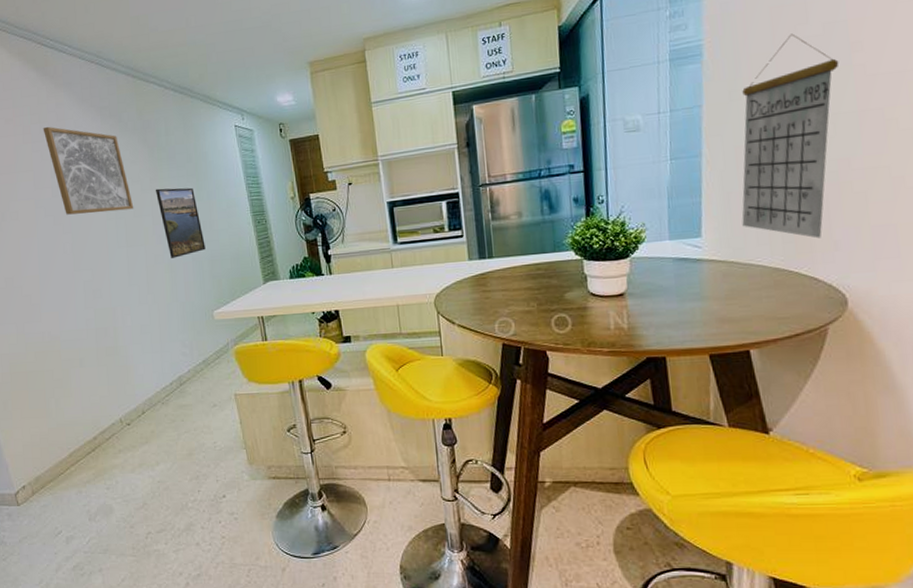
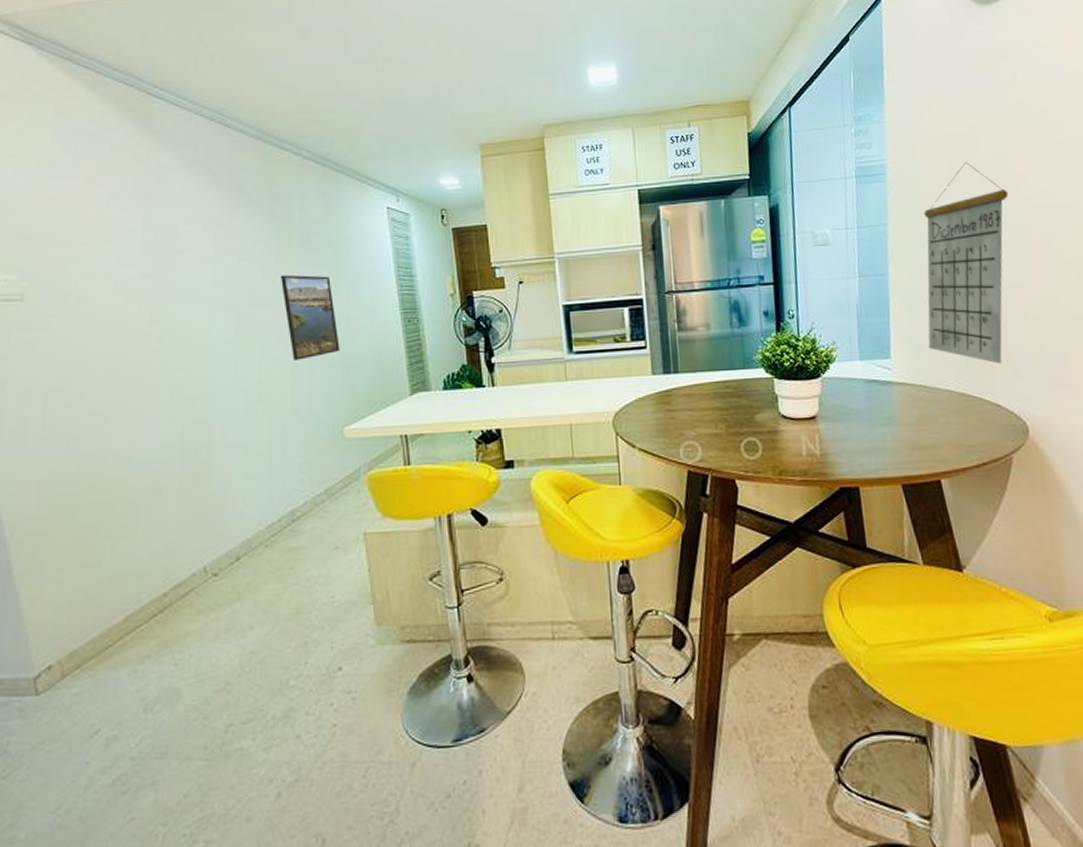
wall art: present [43,126,134,215] -> none [136,190,250,301]

